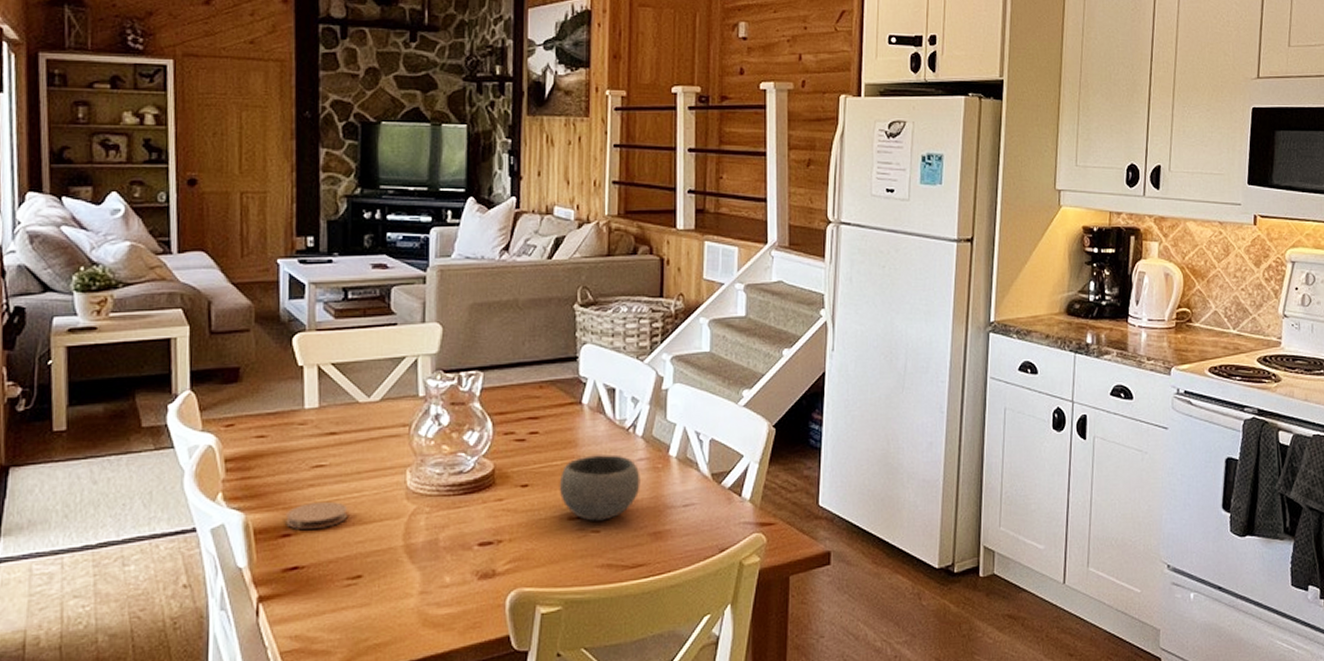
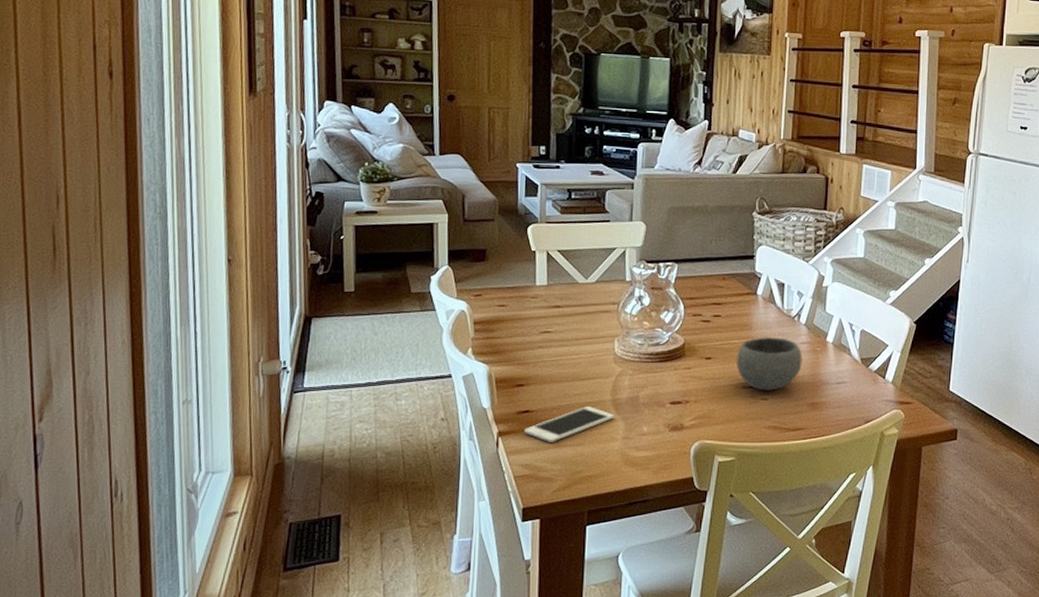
coaster: present [286,501,348,529] -> none [520,360,569,382]
cell phone: none [292,556,408,605] -> present [524,406,614,442]

